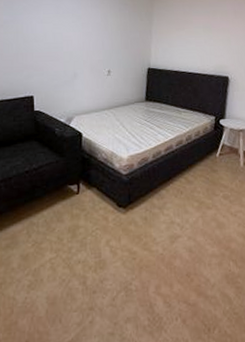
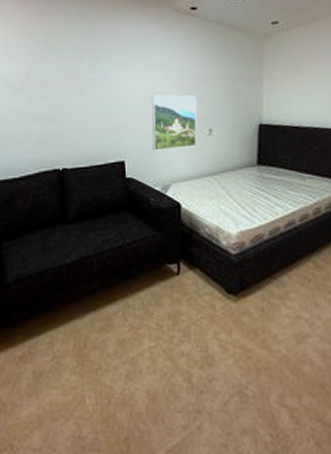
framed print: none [59,39,99,88] -> present [151,95,197,151]

